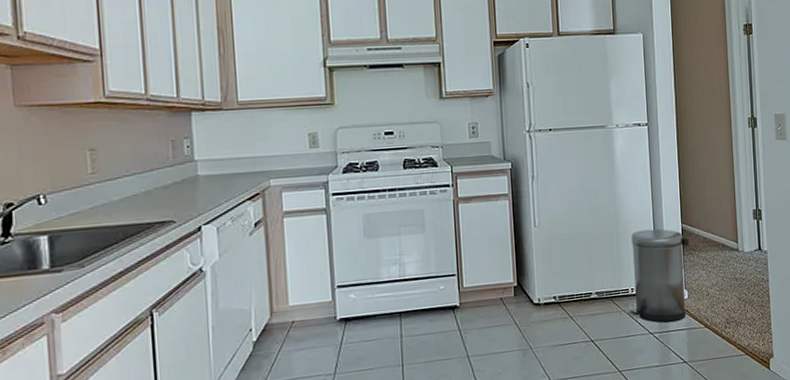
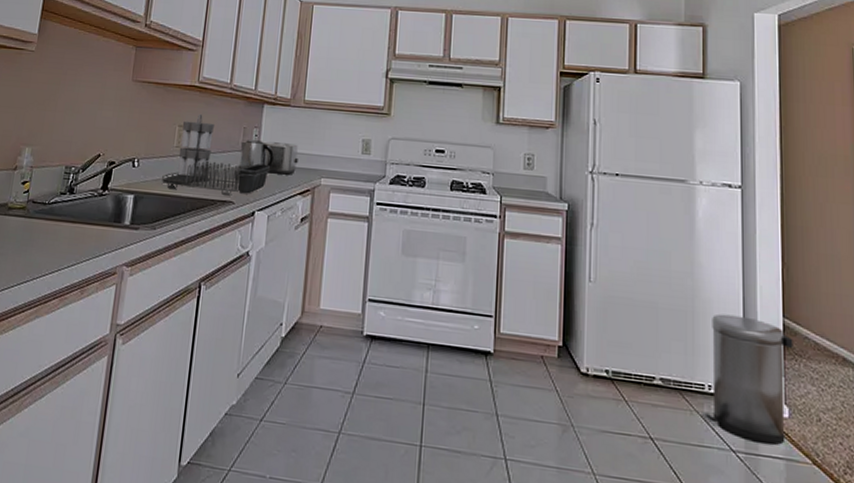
dish rack: none [80,175,212,220] -> present [162,160,271,195]
spice rack: none [93,132,141,205] -> present [176,113,214,182]
kettle: none [171,150,214,185] -> present [239,139,275,169]
toaster: none [198,149,241,184] -> present [264,141,298,175]

